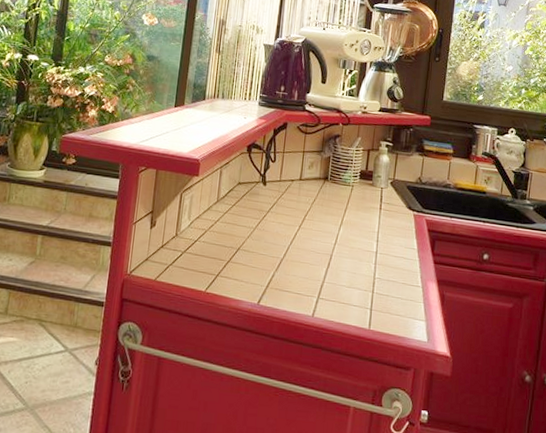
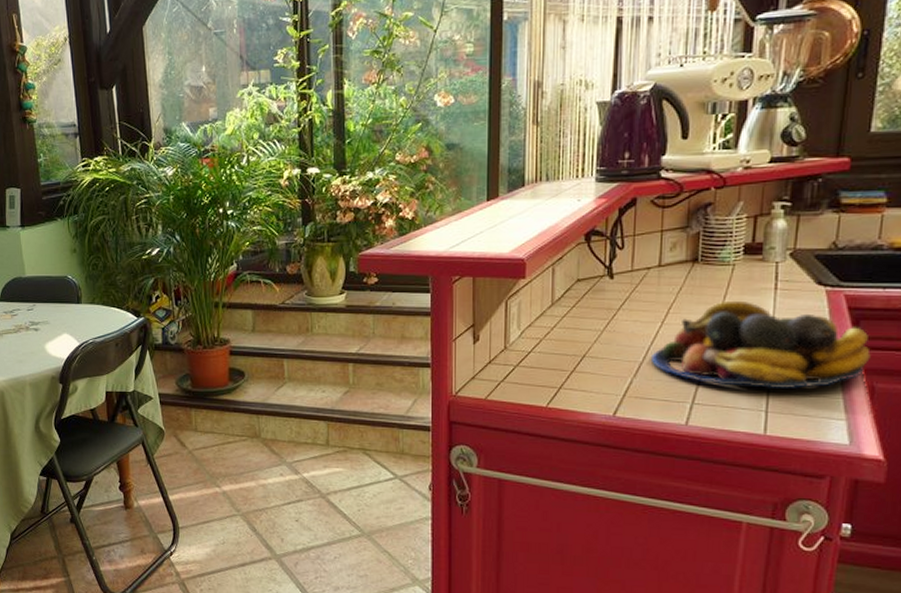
fruit bowl: none [289,214,442,293] -> present [650,300,871,389]

